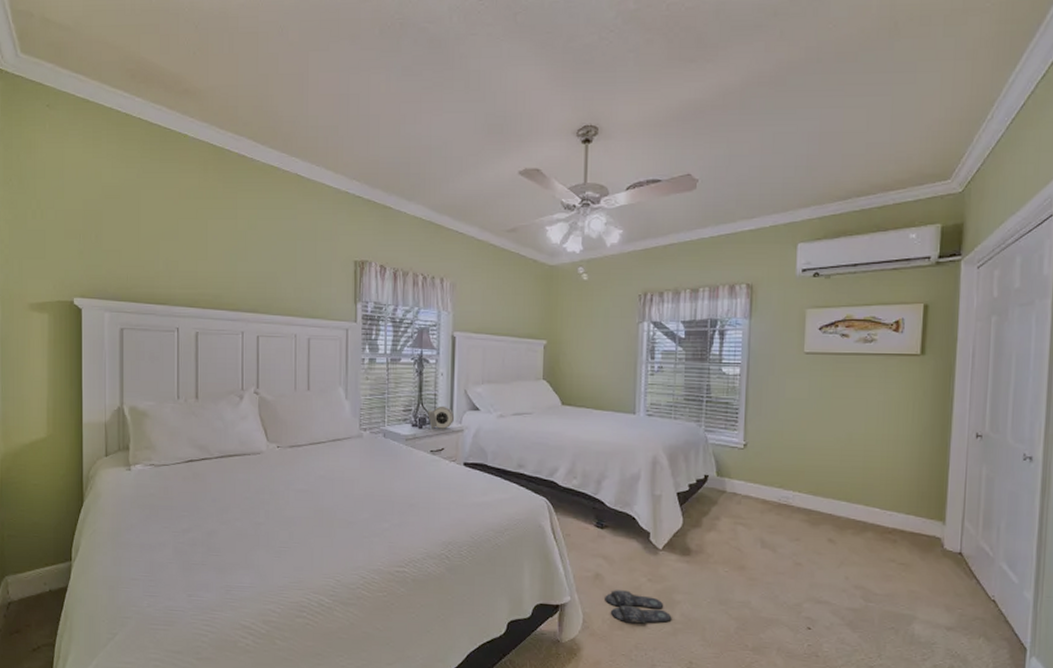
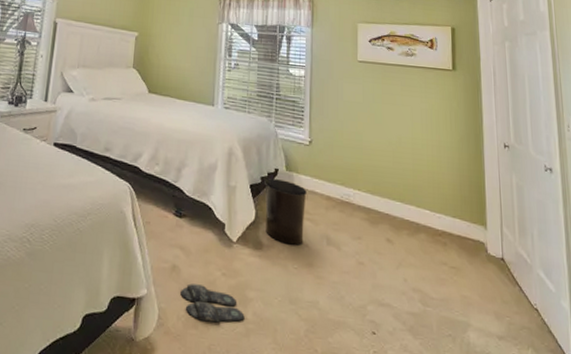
alarm clock: present [428,406,455,430] -> none [24,85,50,109]
waste bin: none [693,485,740,550] -> present [265,178,307,245]

